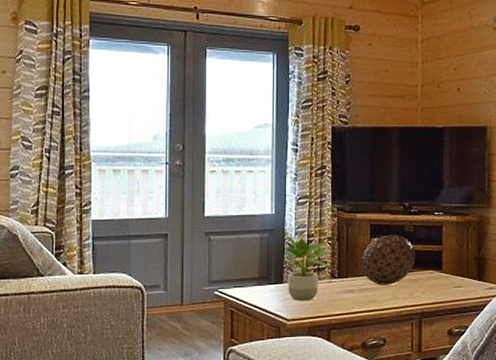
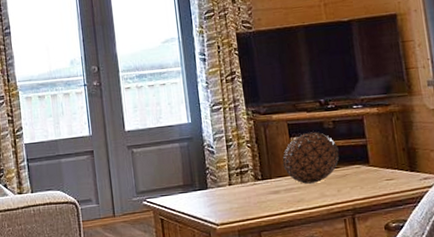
potted plant: present [283,235,333,302] -> none [203,142,255,206]

